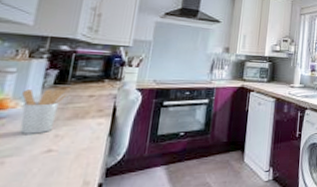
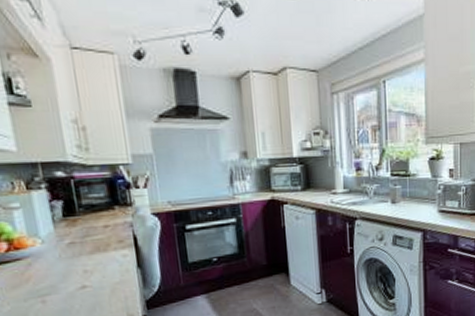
utensil holder: present [20,89,67,134] -> none [35,221,81,272]

